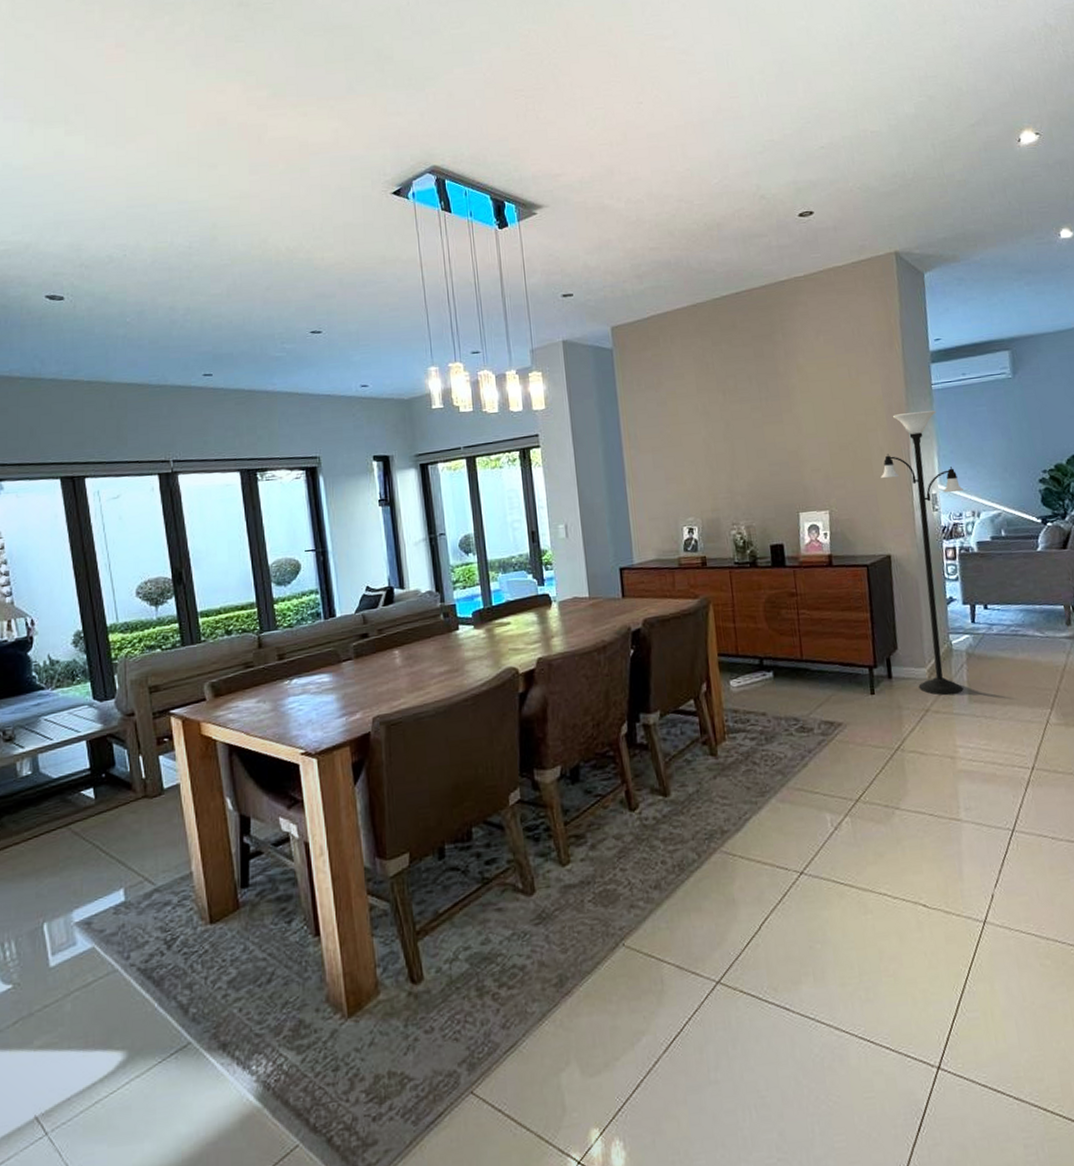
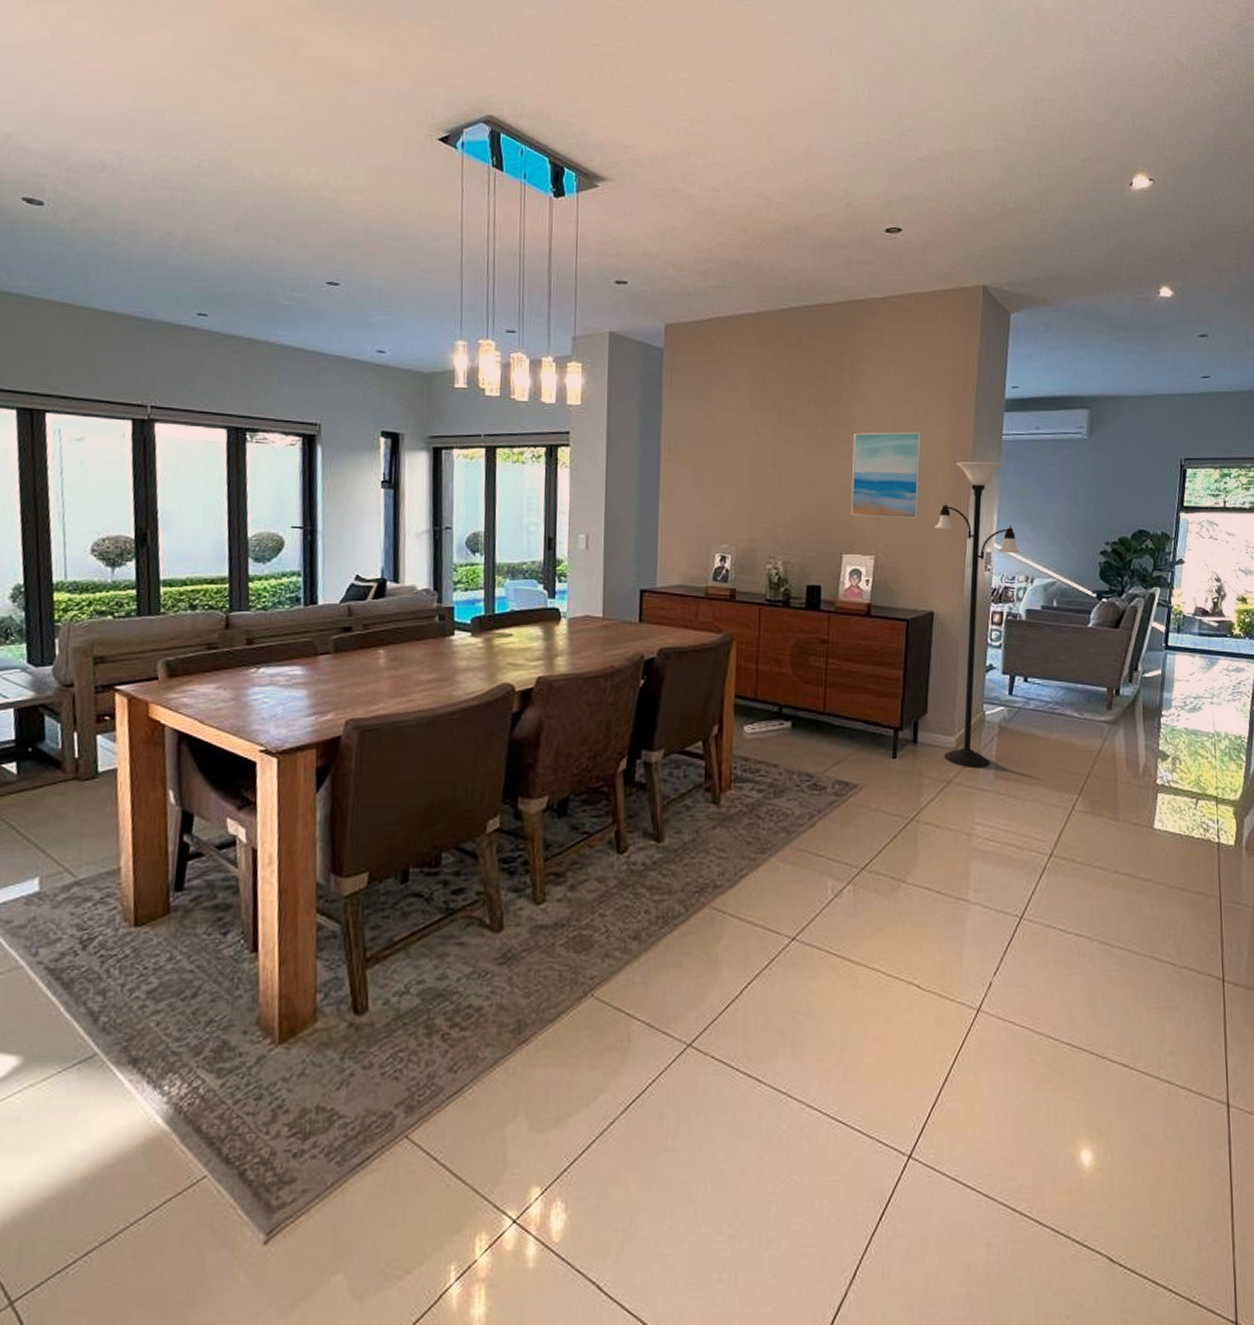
wall art: none [794,392,866,477] -> present [850,431,923,519]

